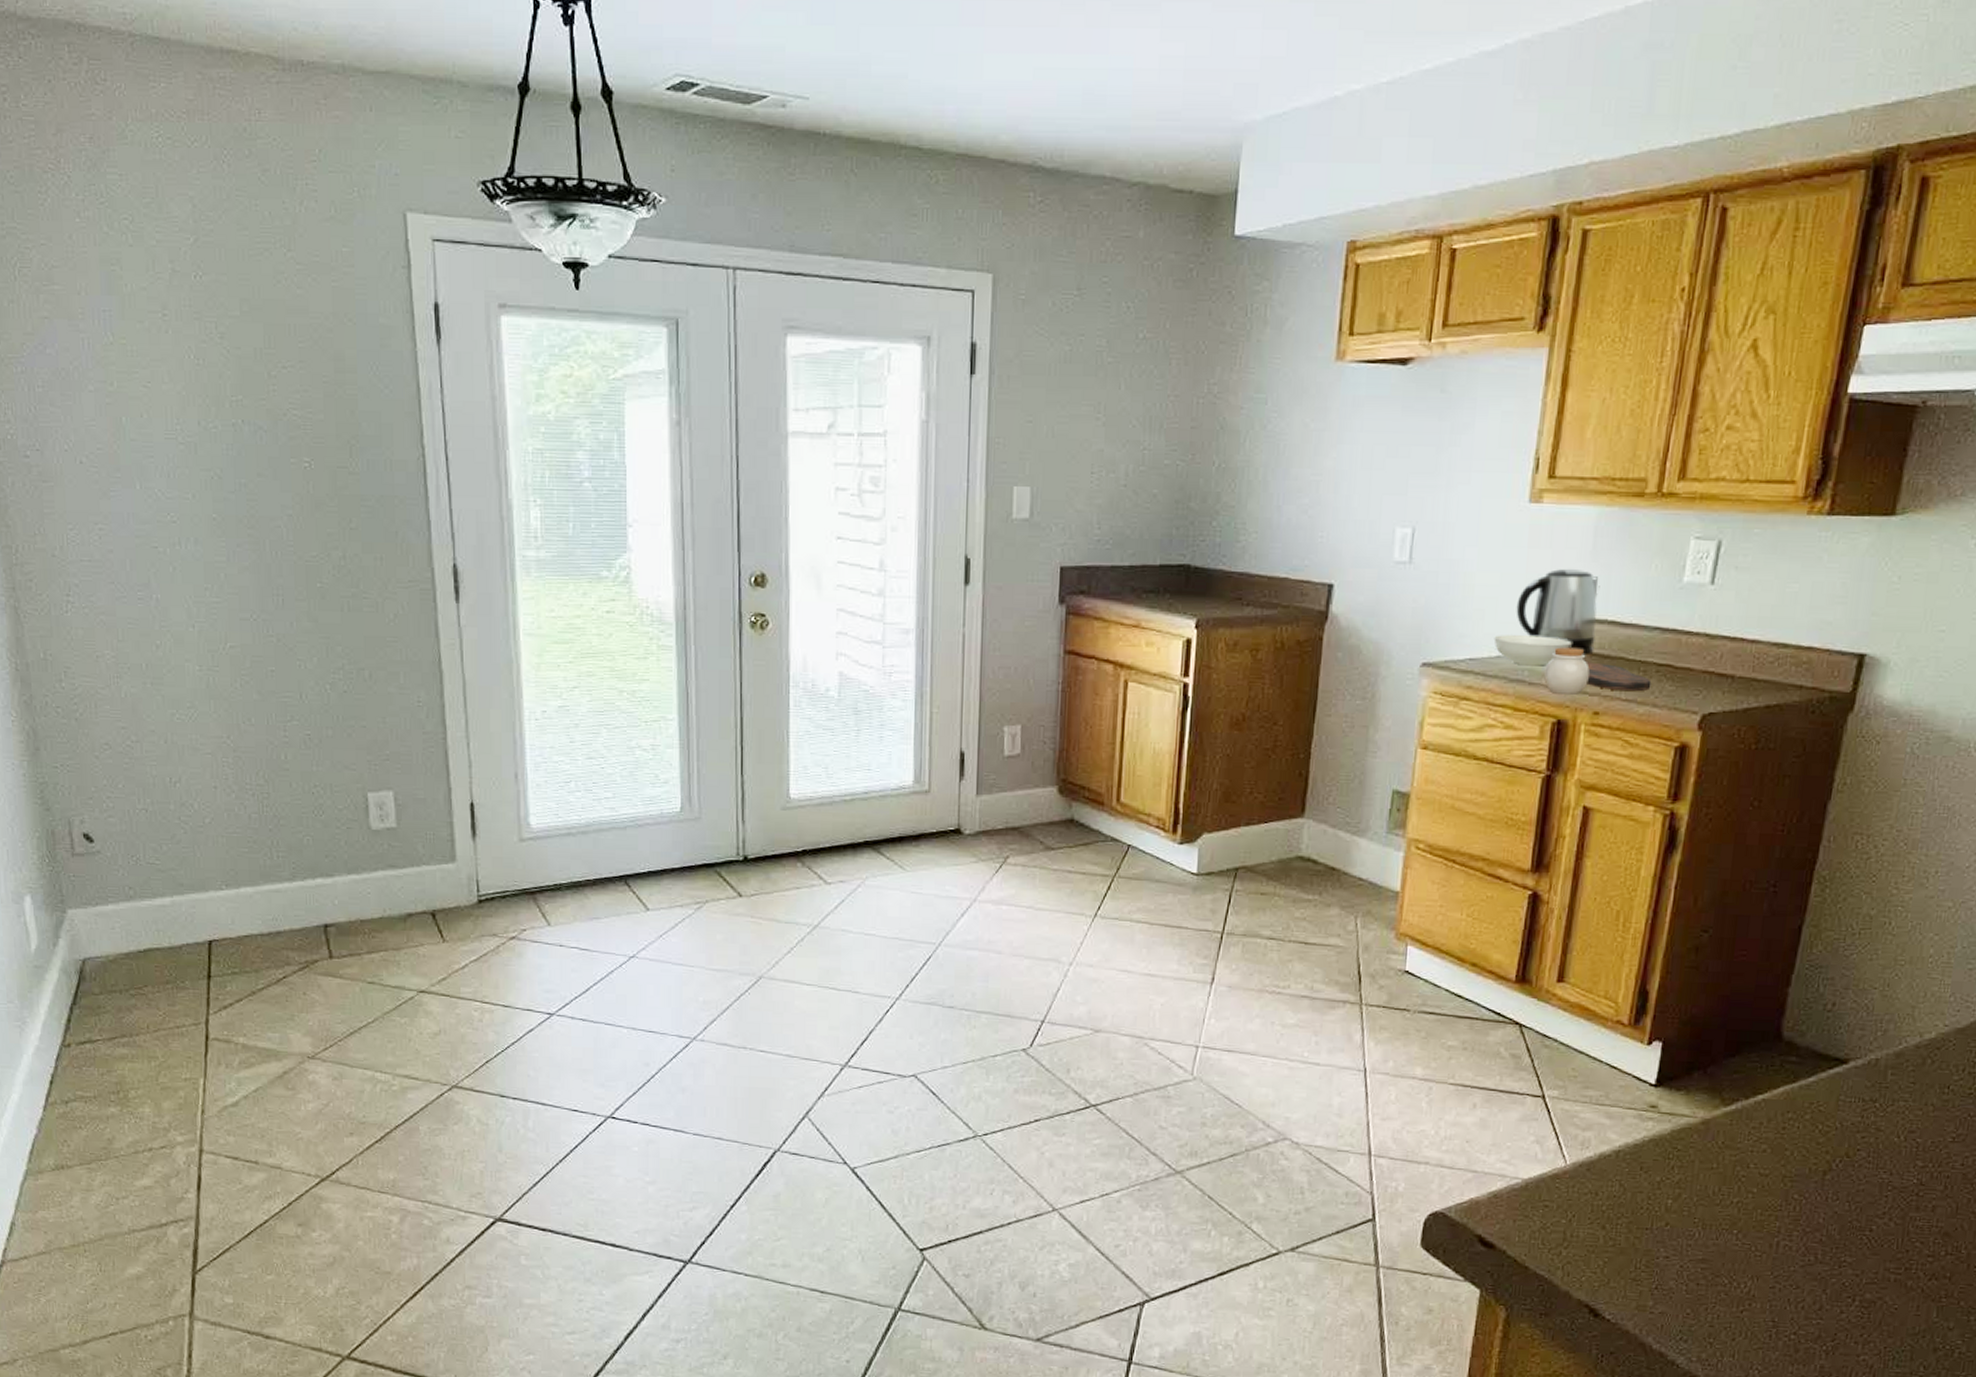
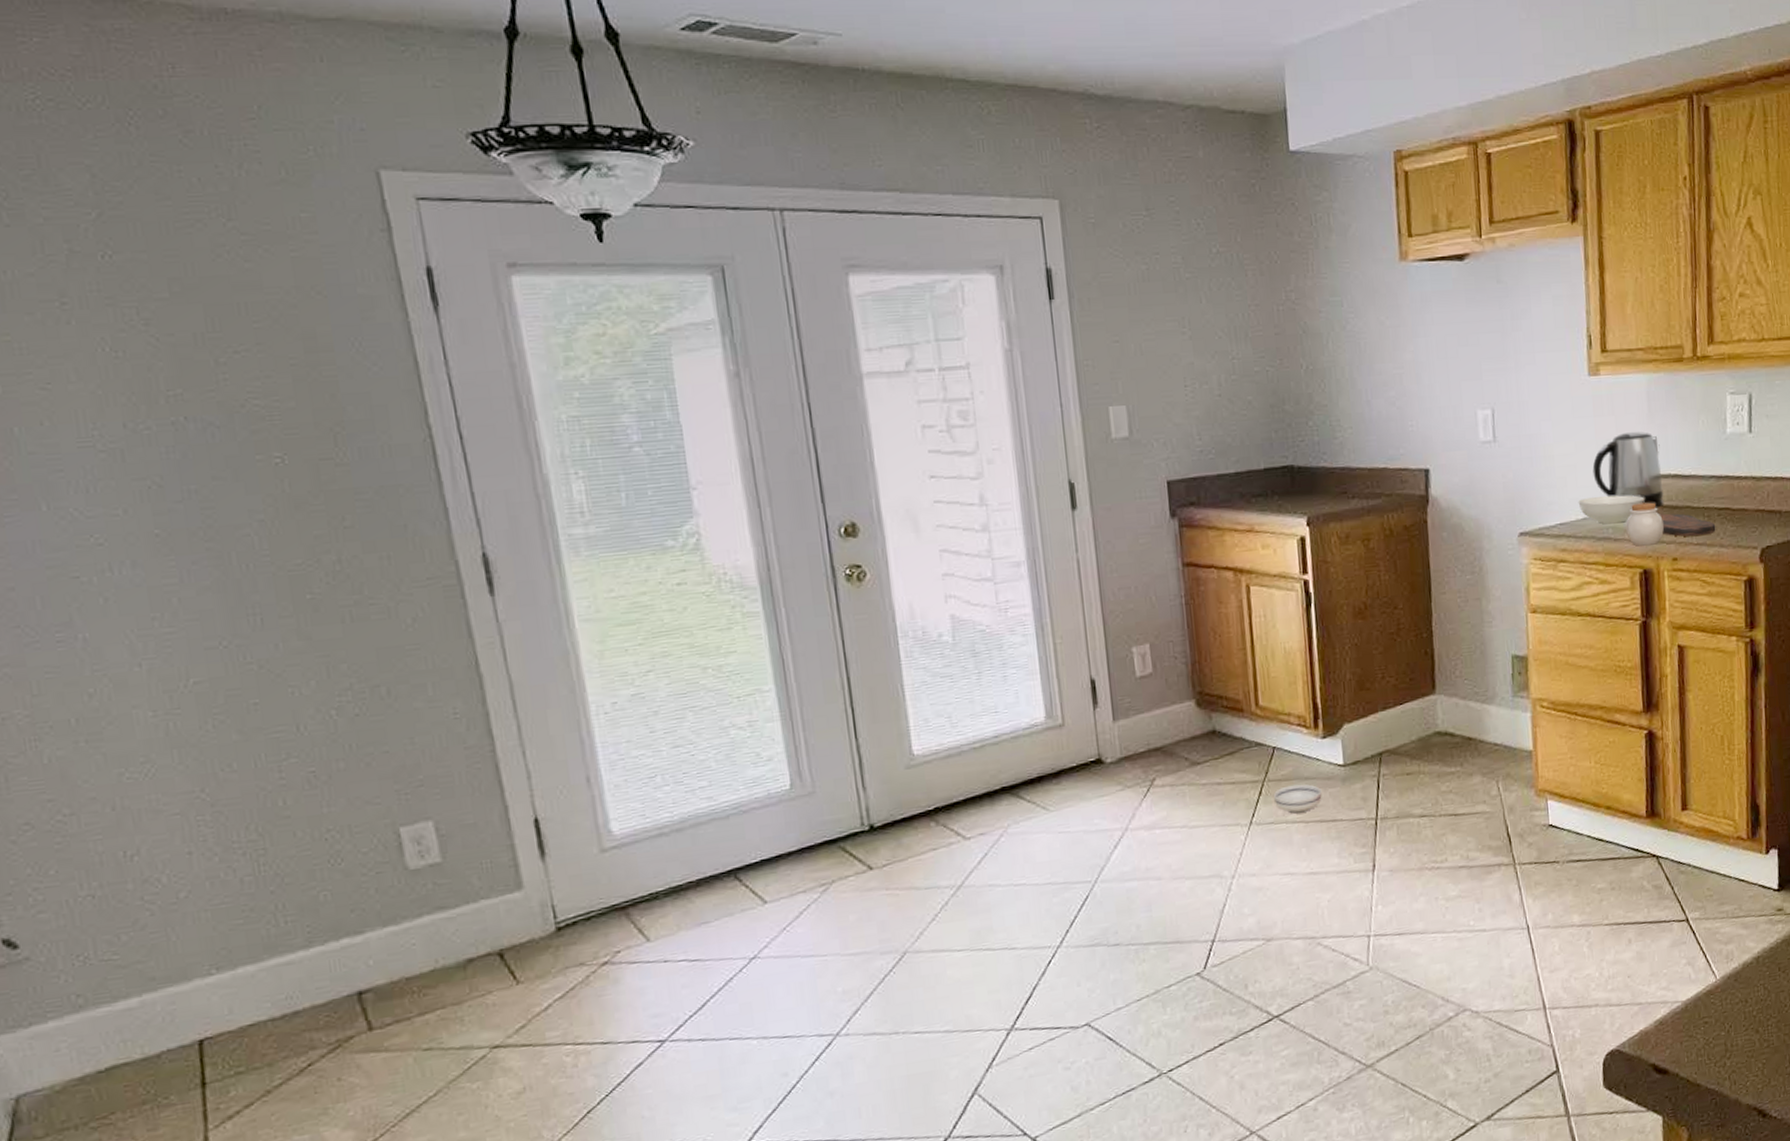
bowl: none [1121,885,1171,914] -> present [1273,784,1322,814]

